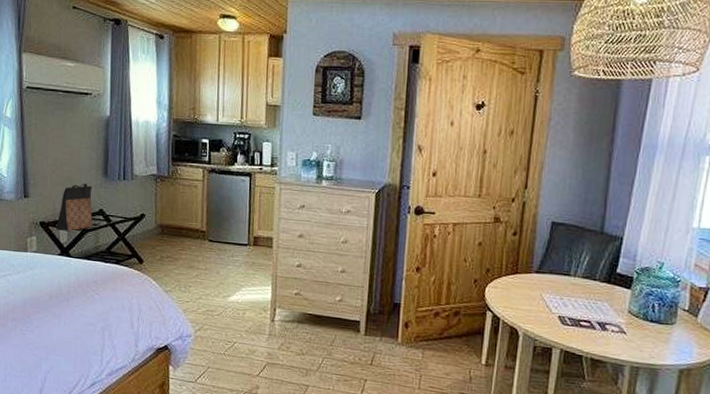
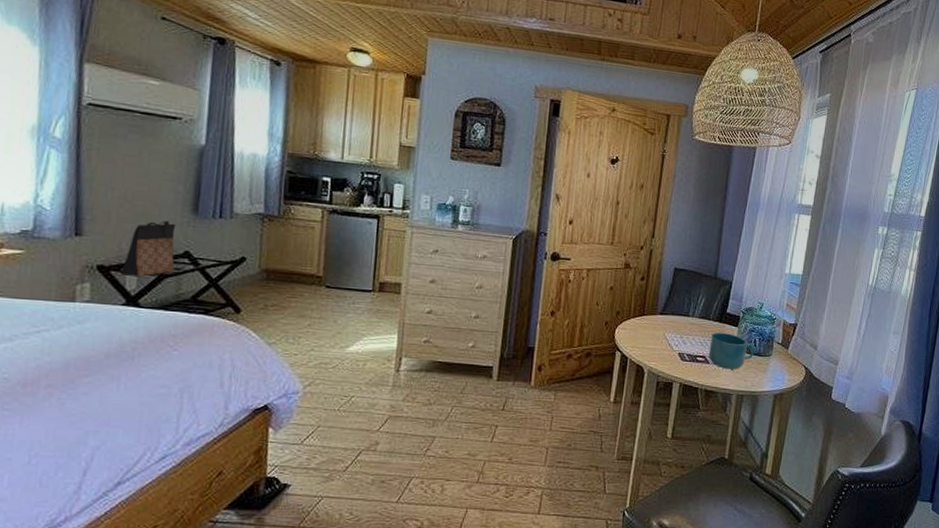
cup: none [594,294,653,338] -> present [708,332,755,370]

